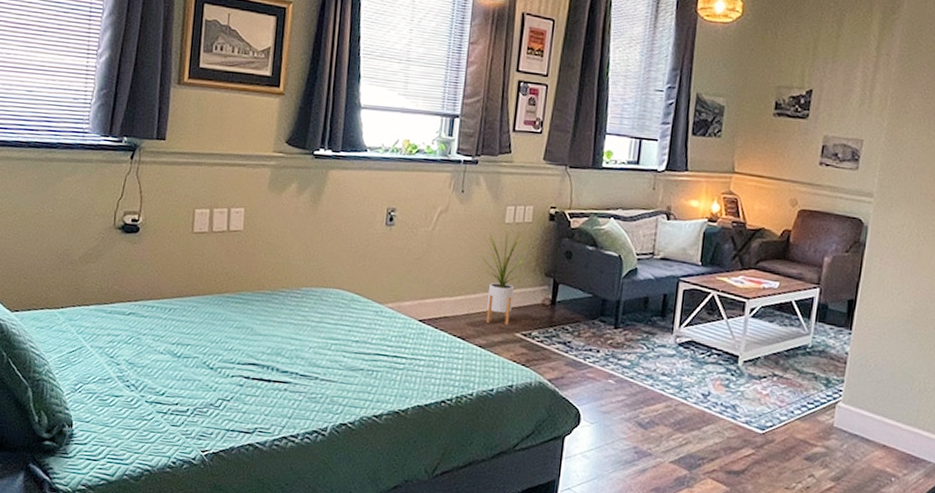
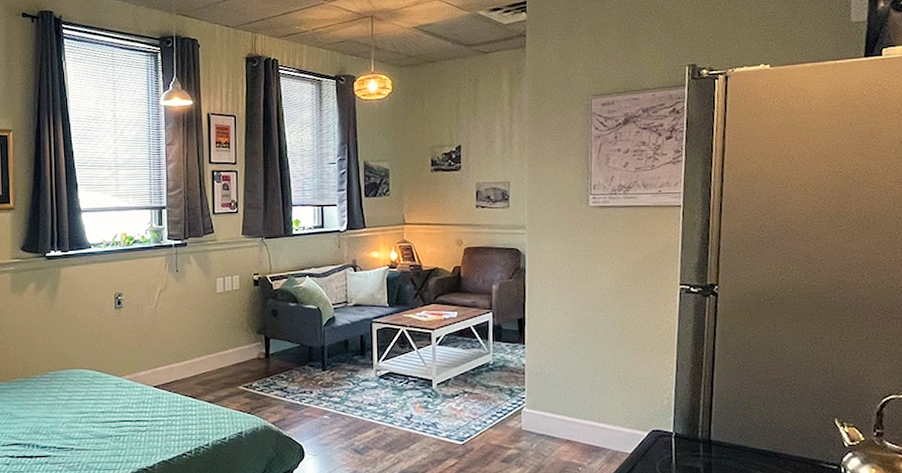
house plant: present [479,227,530,325] -> none [199,296,242,381]

